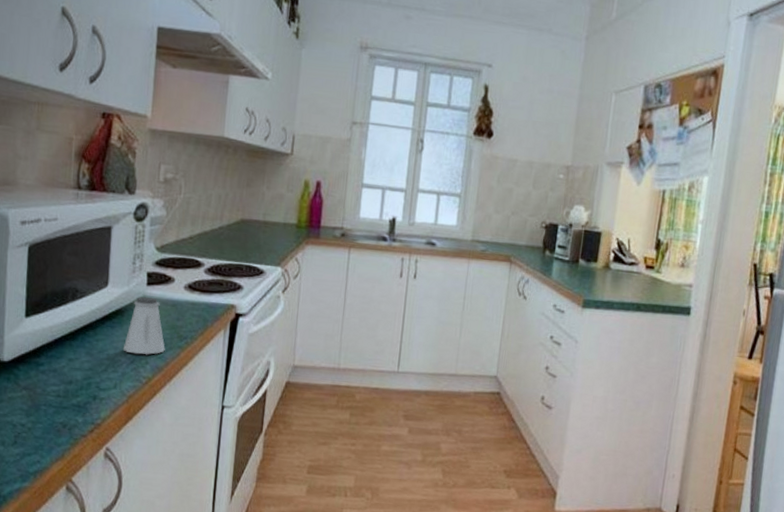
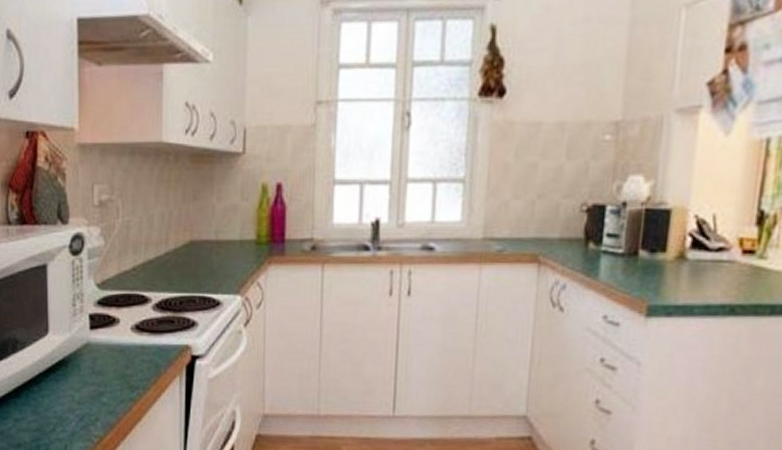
saltshaker: present [122,296,165,355] -> none [70,342,116,411]

